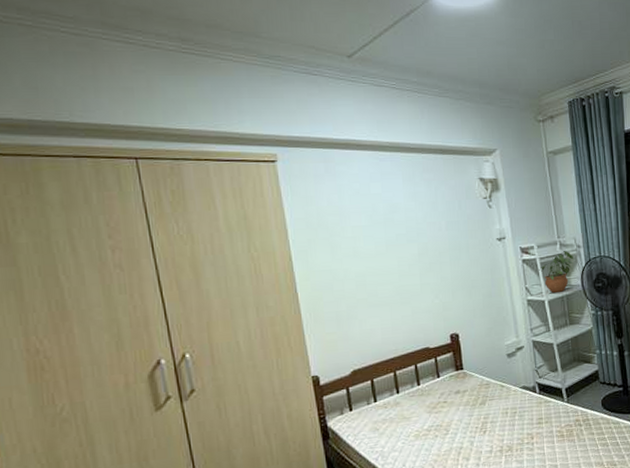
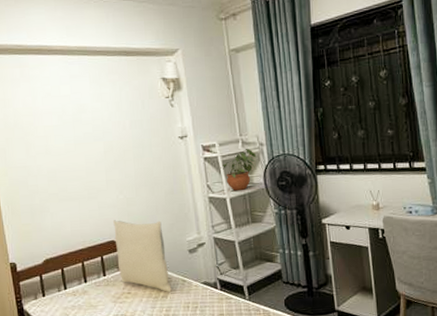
pillow: none [428,325,490,400] -> present [113,220,172,293]

